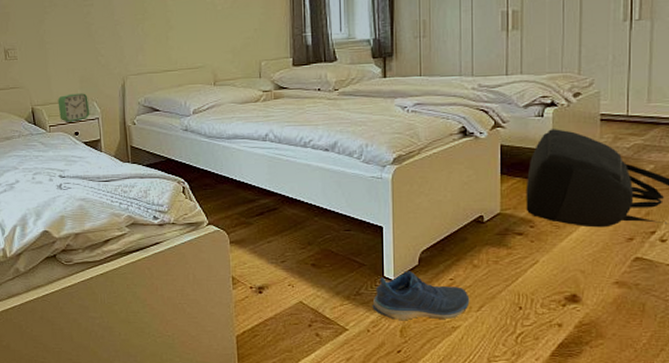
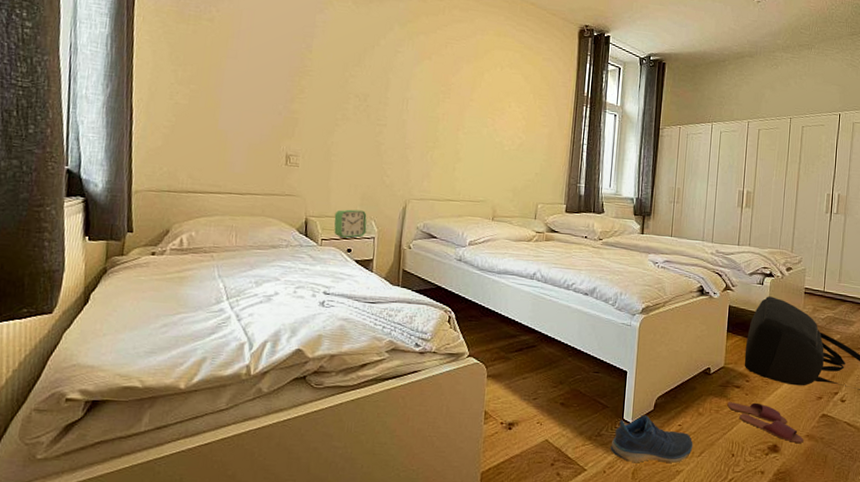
slippers: none [508,250,612,291] -> present [727,402,804,443]

